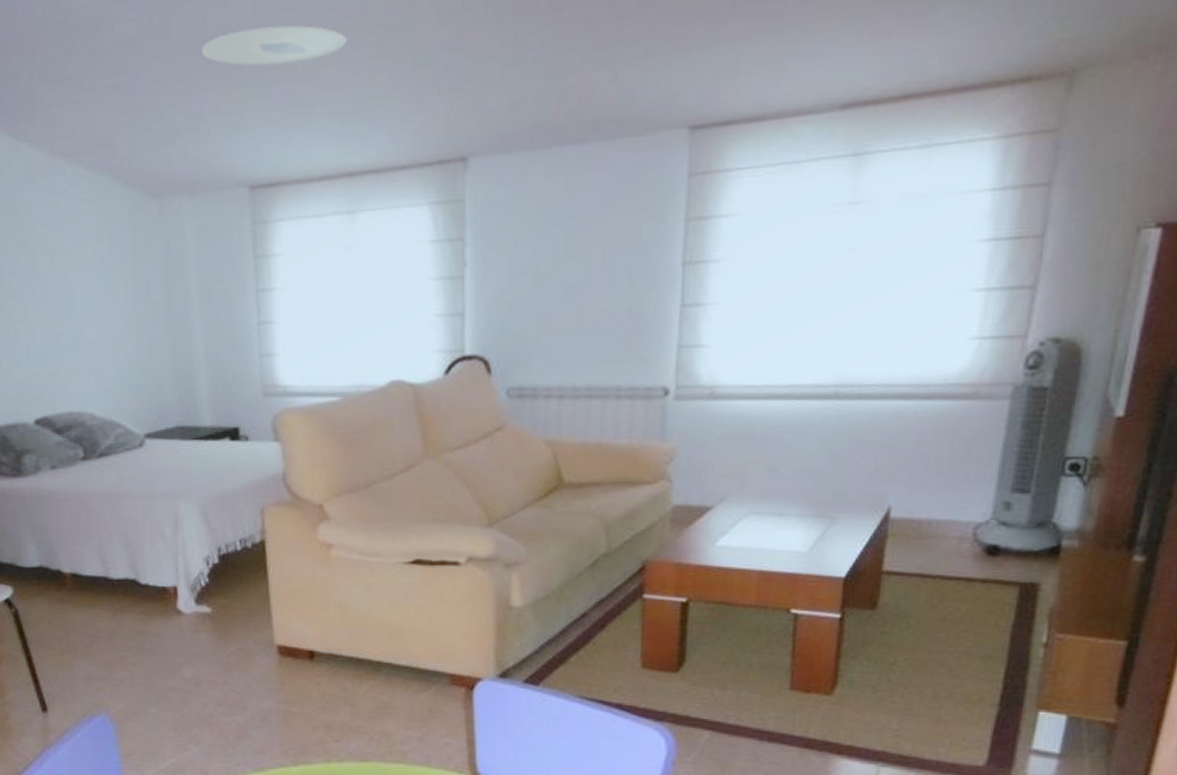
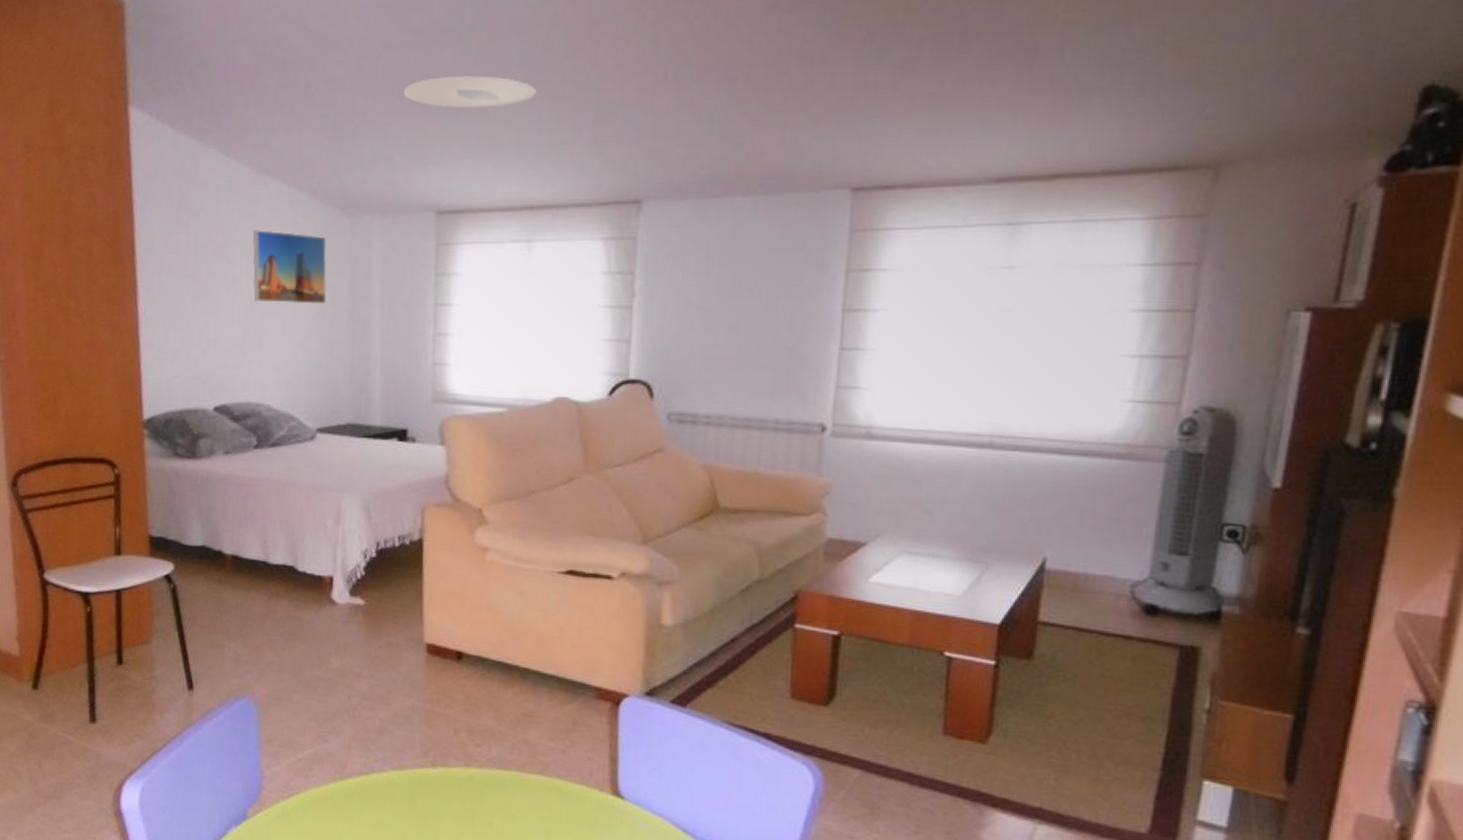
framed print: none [54,221,141,302] -> present [252,230,327,304]

